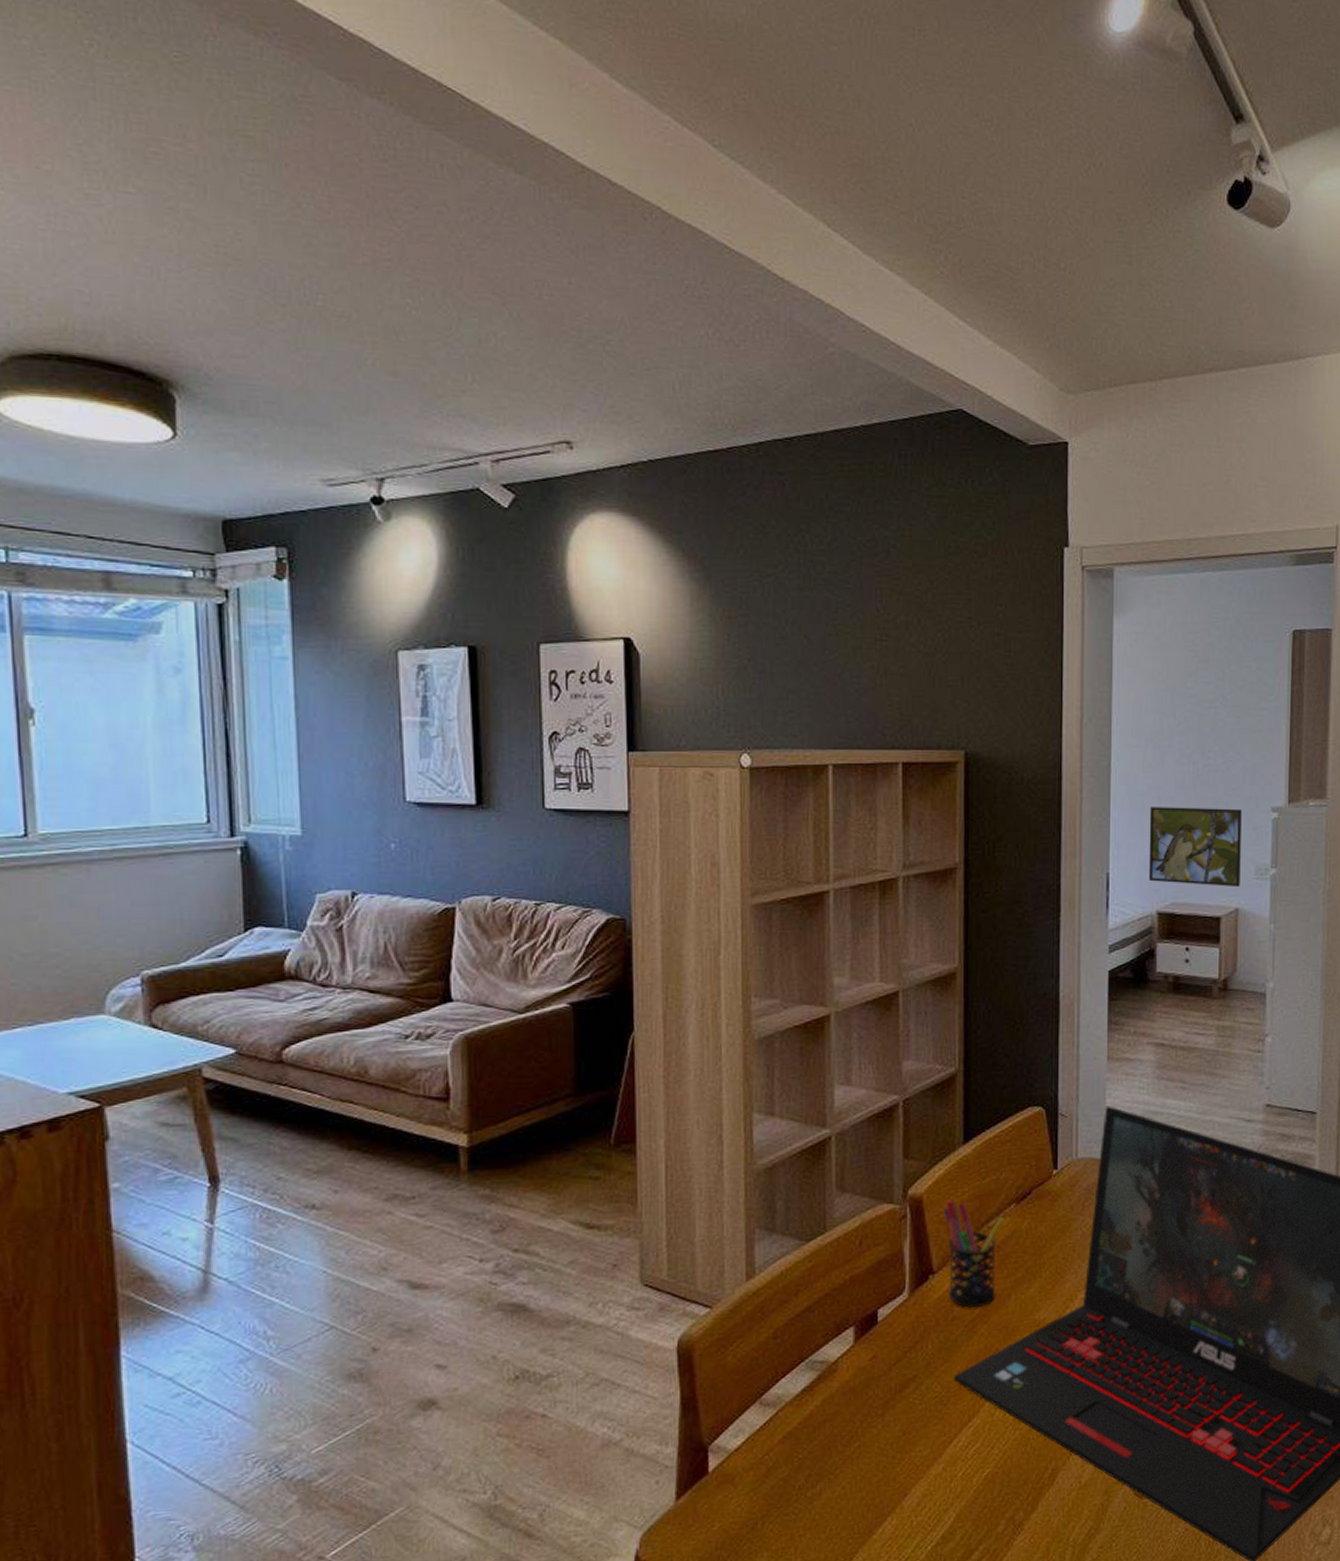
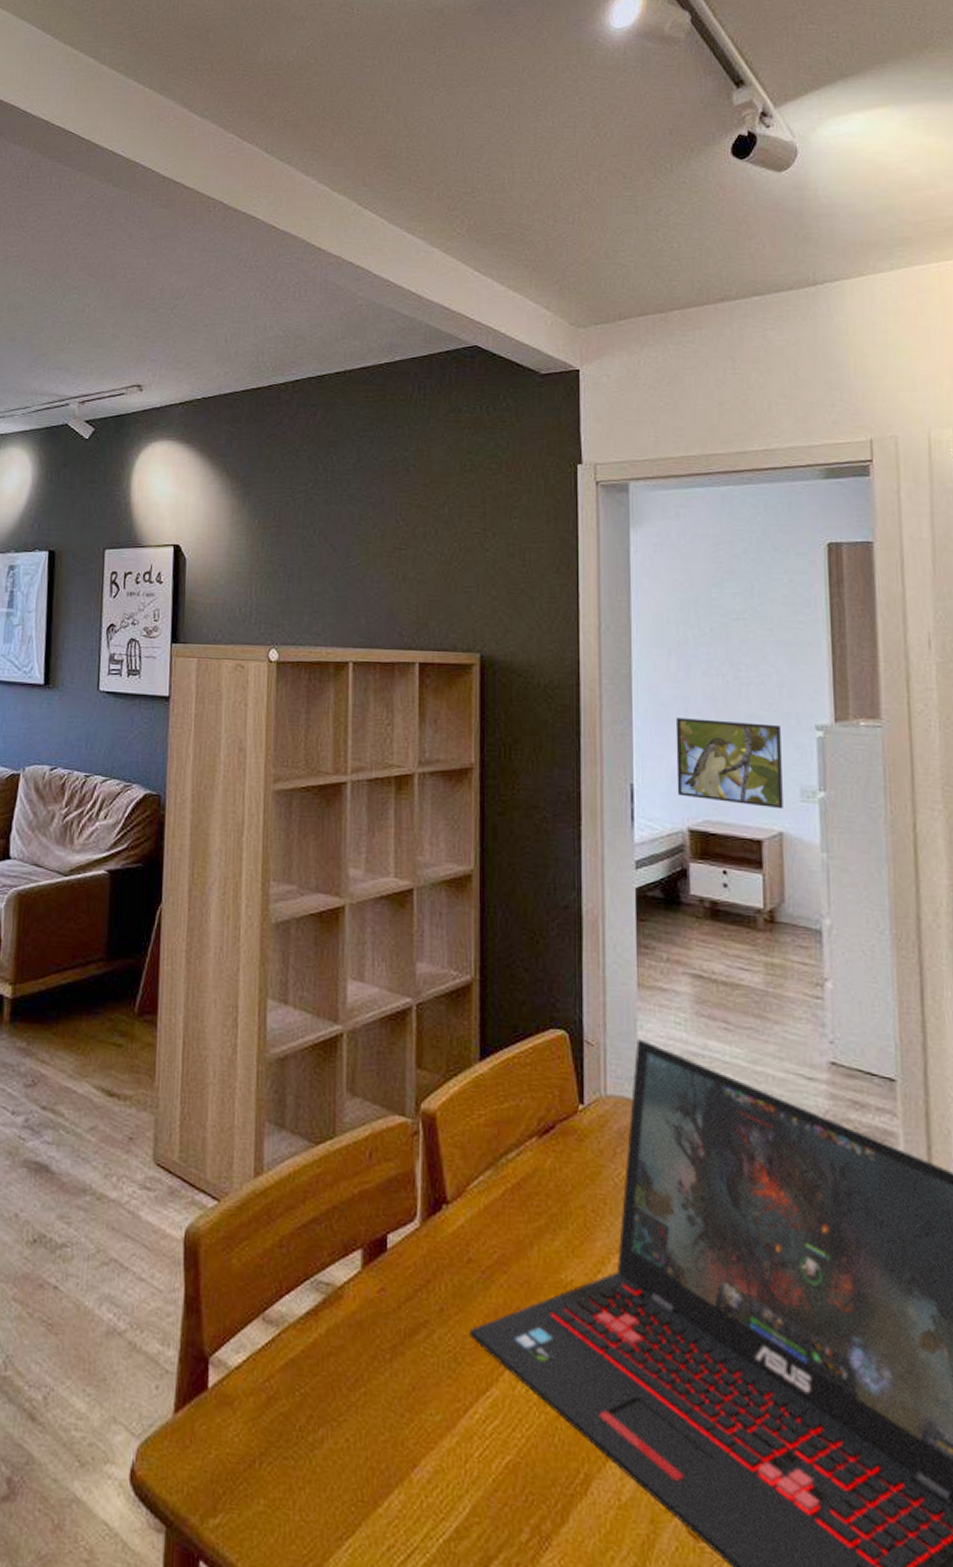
pen holder: present [944,1199,1005,1308] -> none [458,1121,526,1252]

